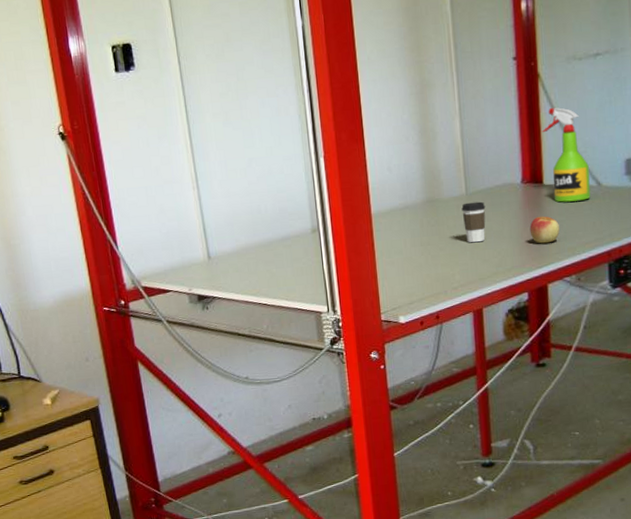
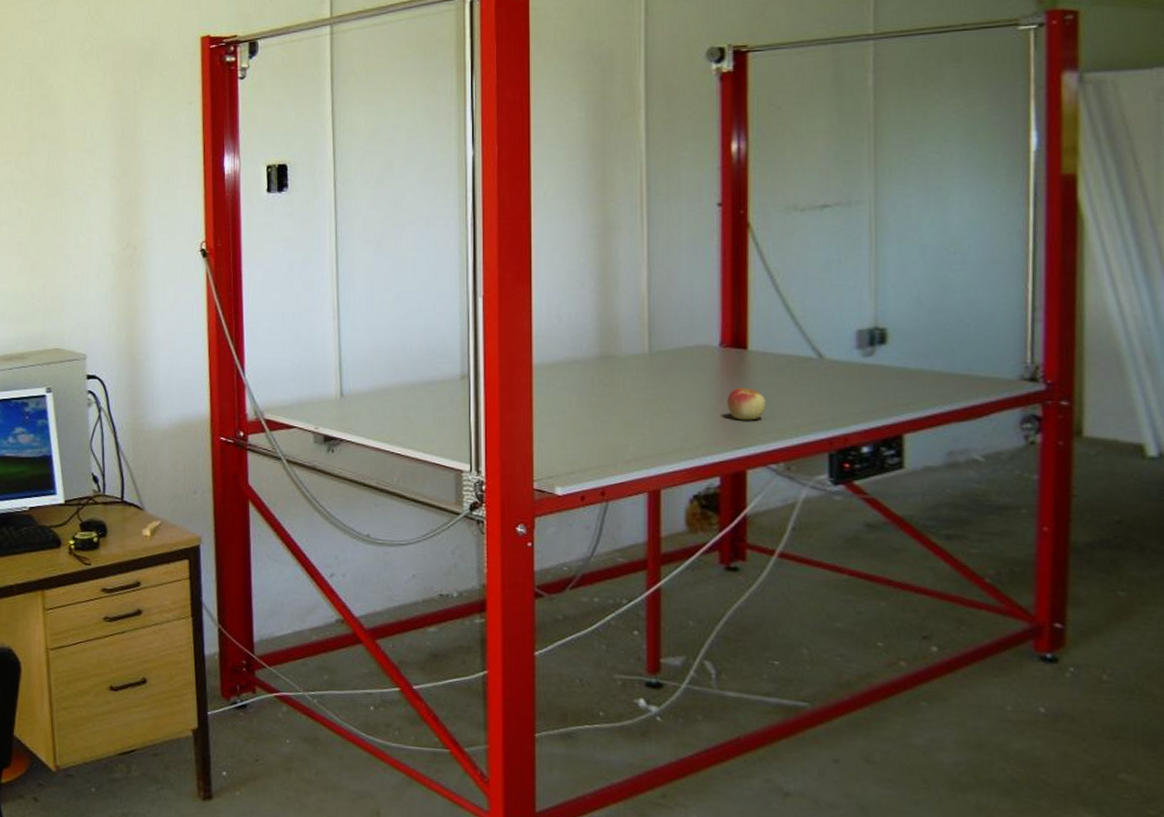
coffee cup: present [461,201,486,243] -> none [642,363,673,411]
spray bottle: present [542,107,591,202] -> none [749,263,809,374]

